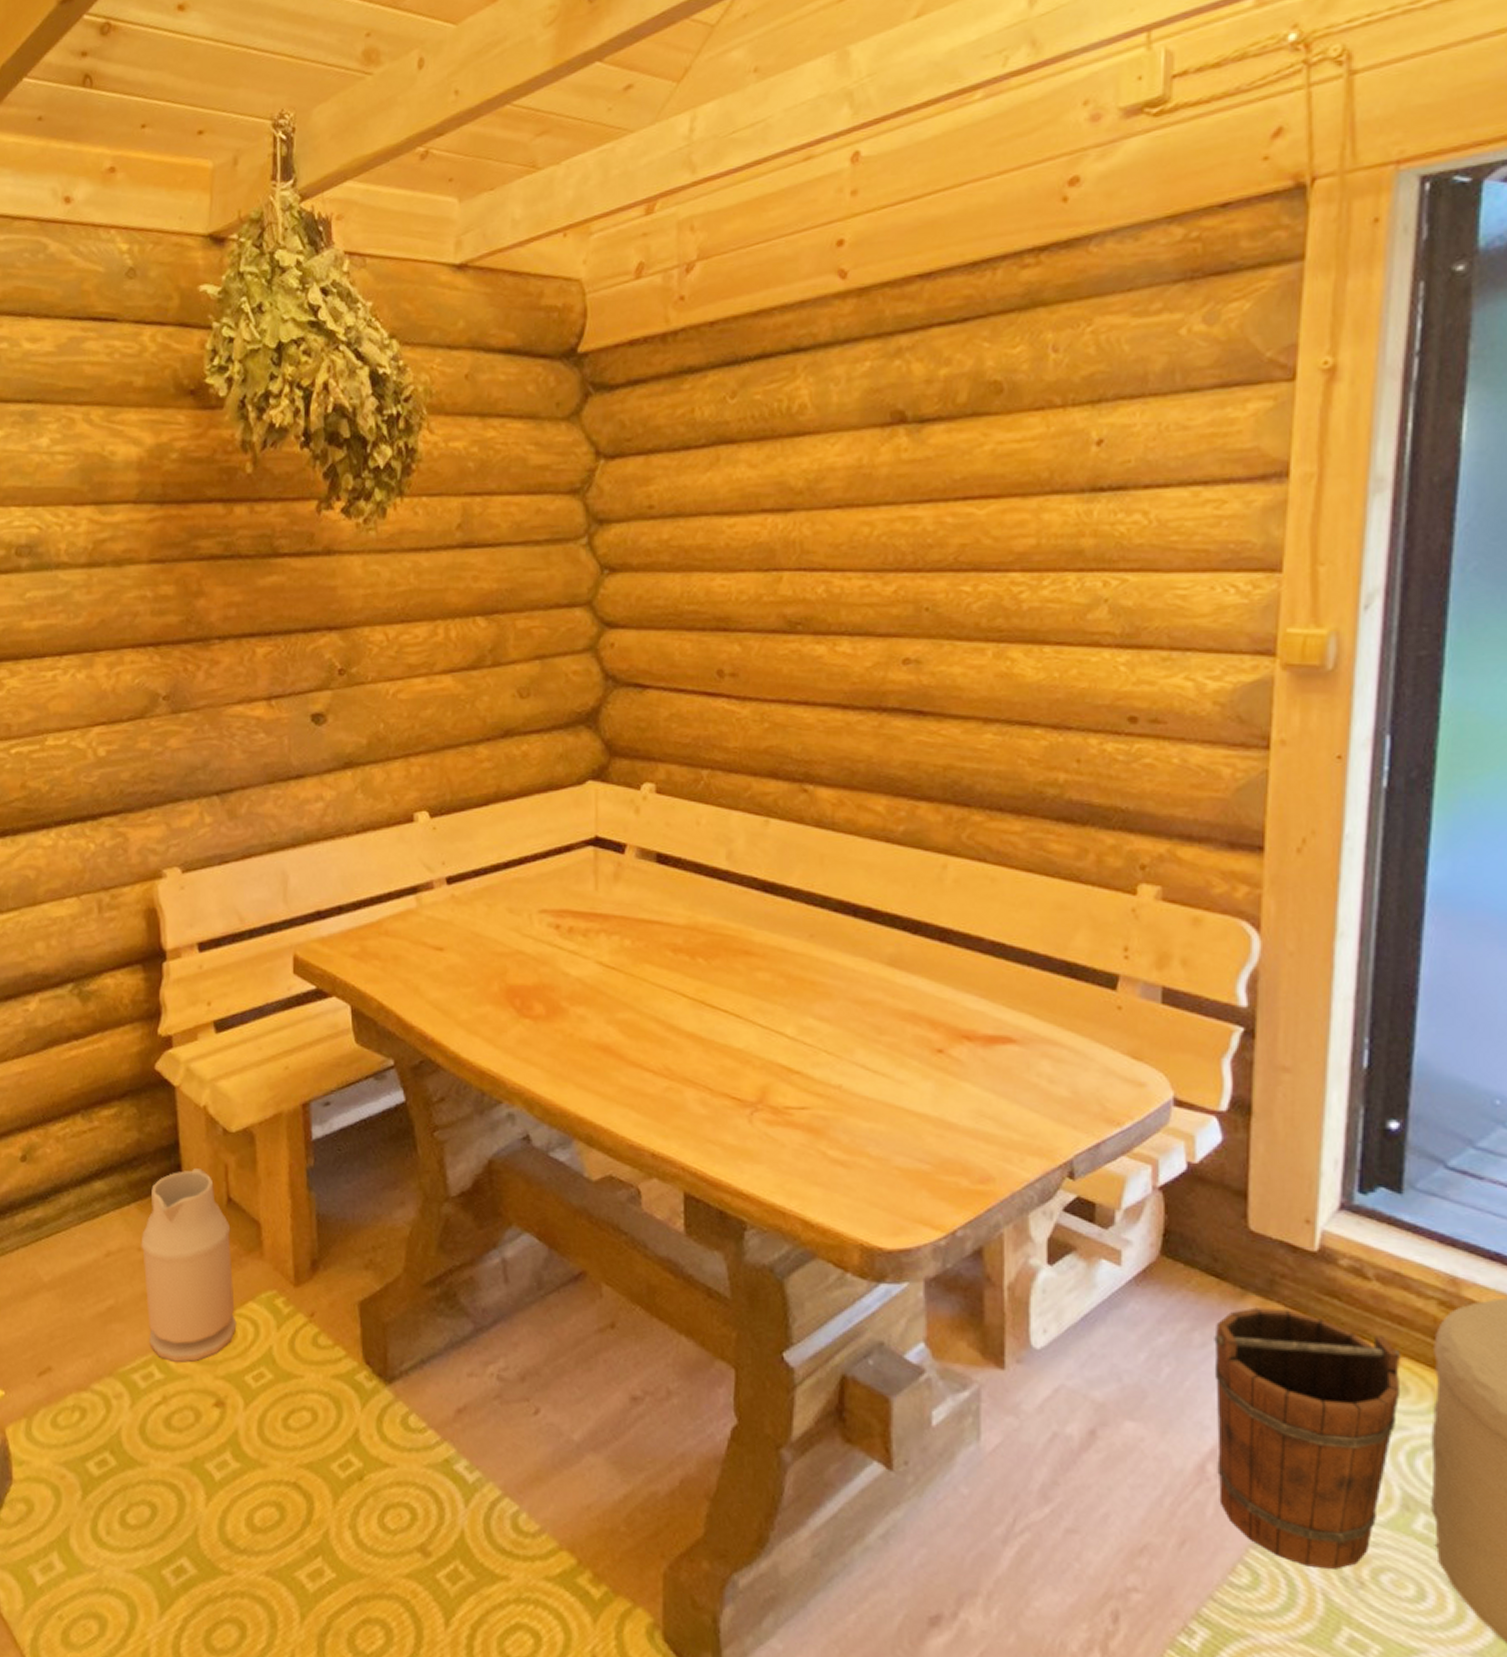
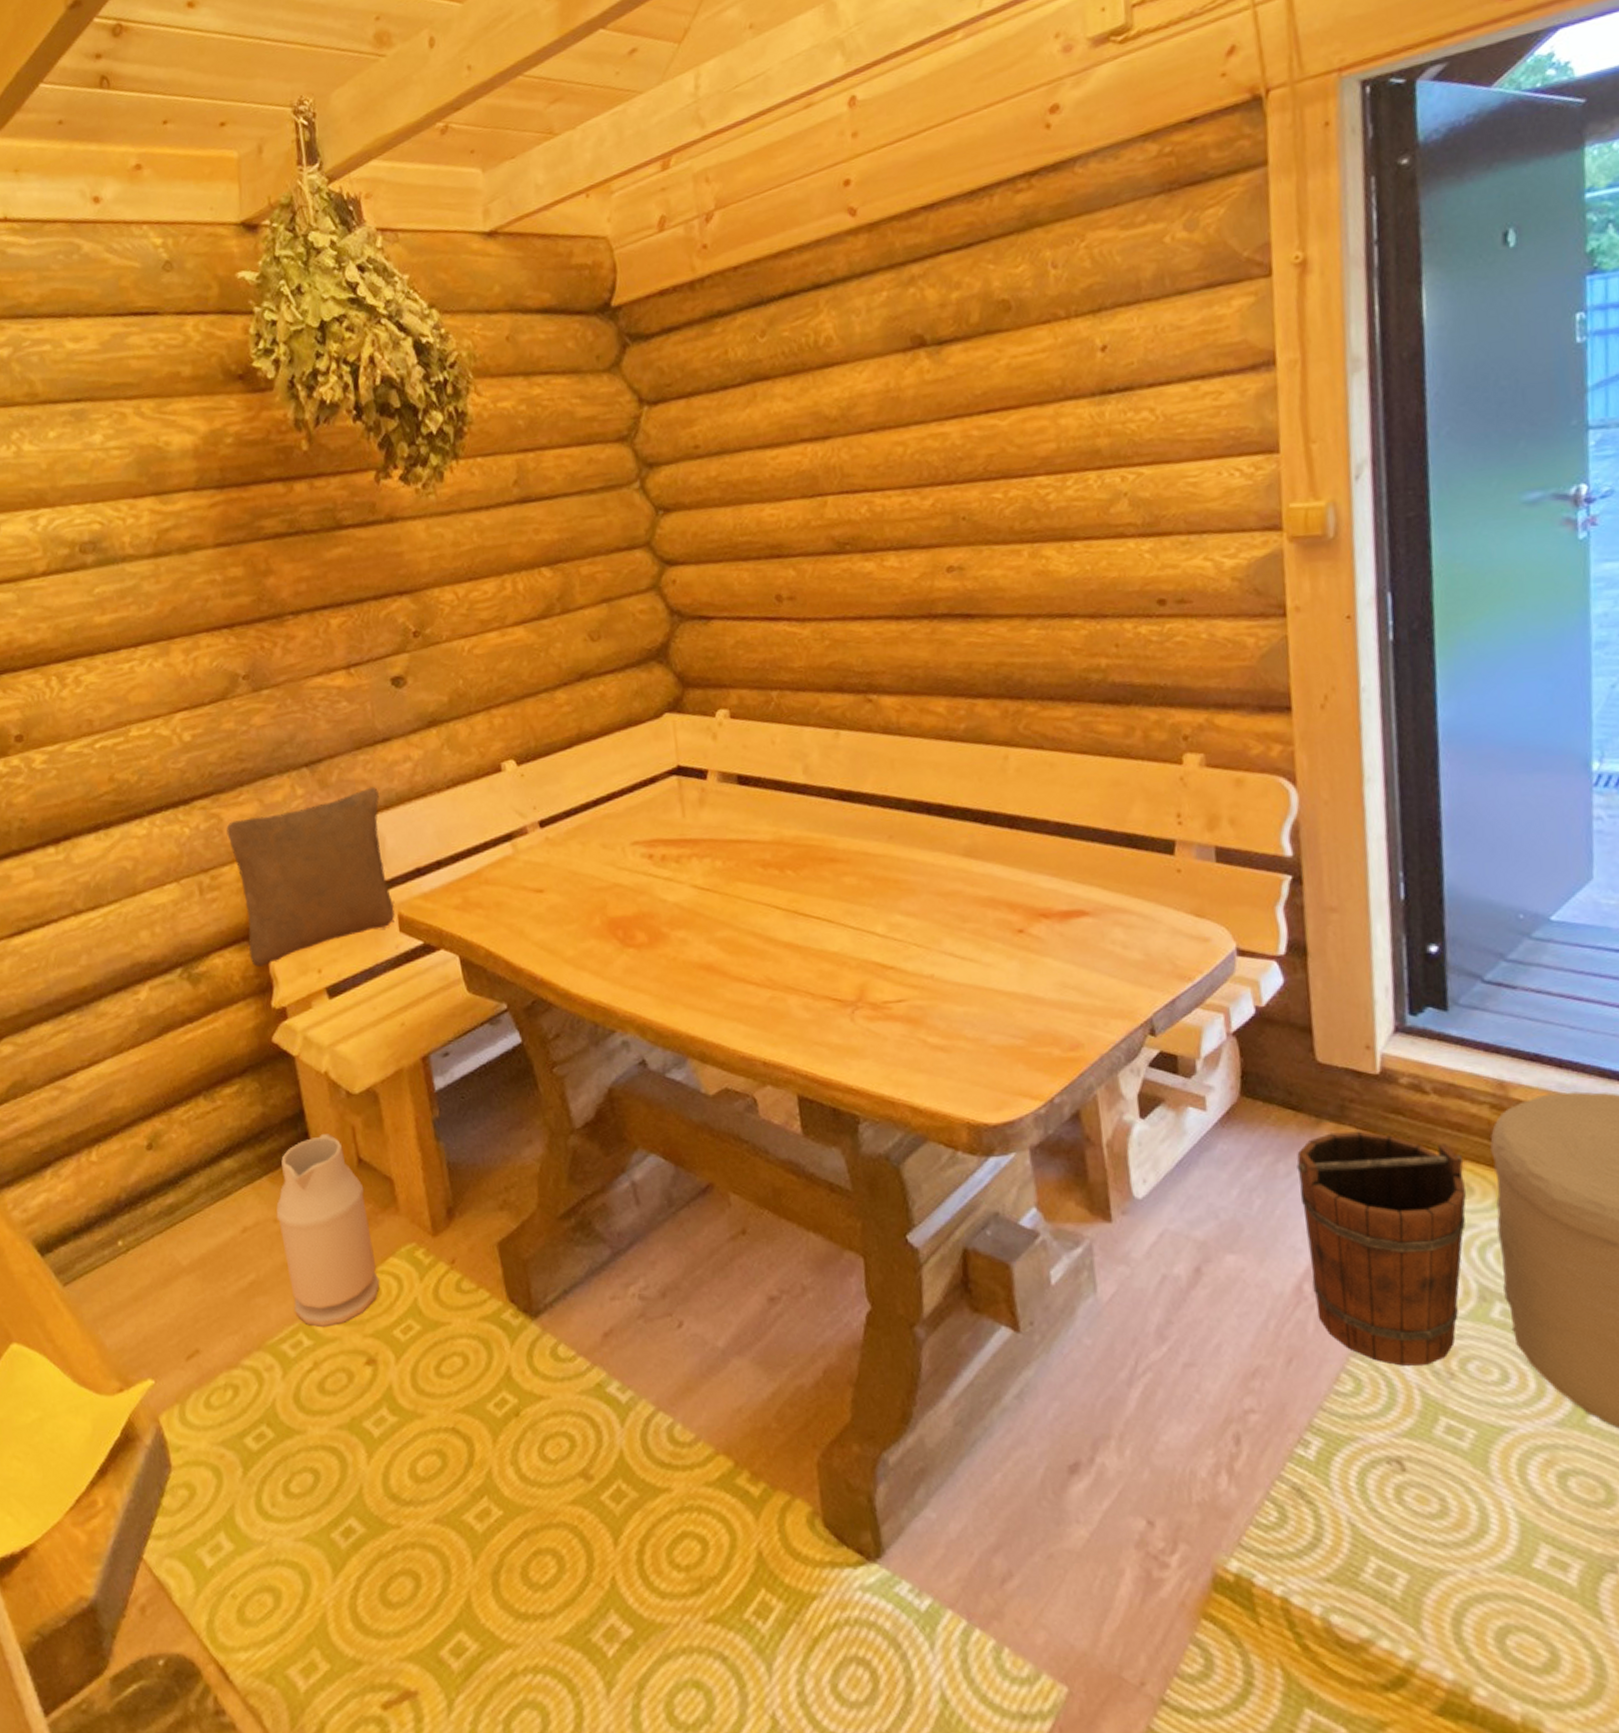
pillow: none [131,823,290,992] -> present [226,786,395,967]

